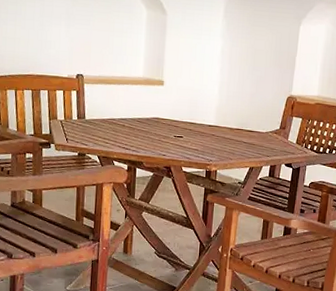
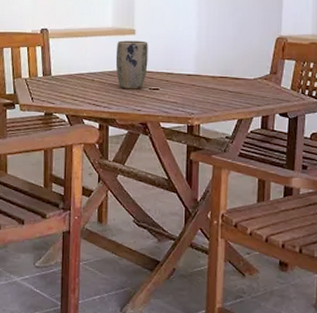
plant pot: none [145,90,175,136] -> present [115,40,148,89]

